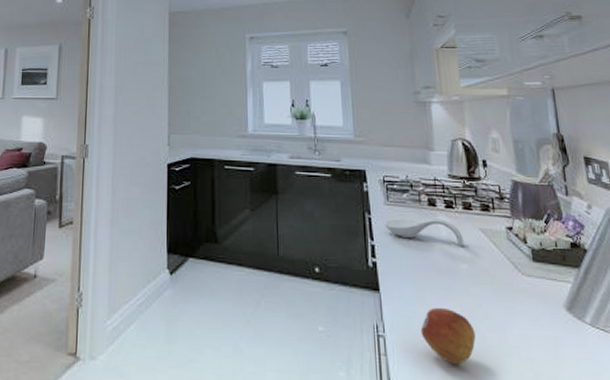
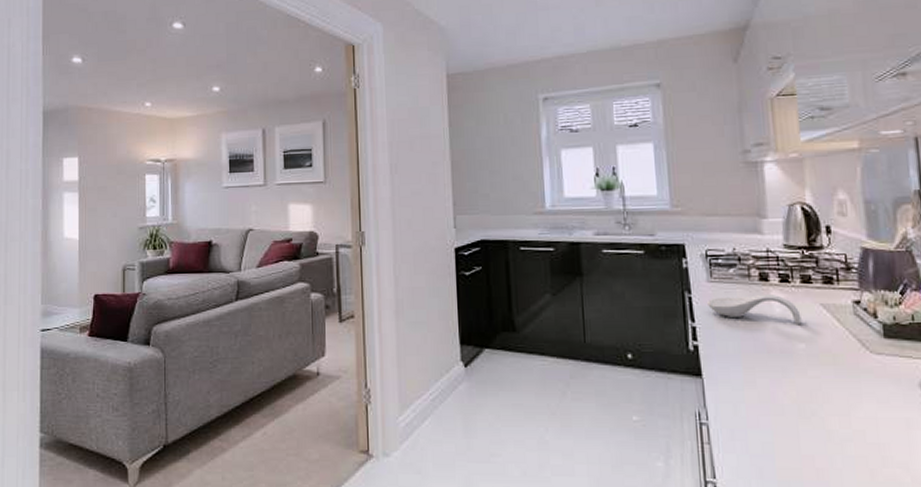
fruit: present [420,307,476,365] -> none [749,391,814,451]

